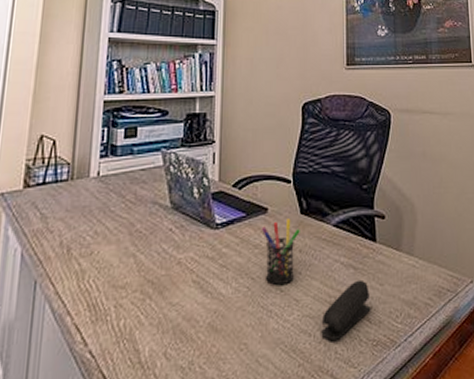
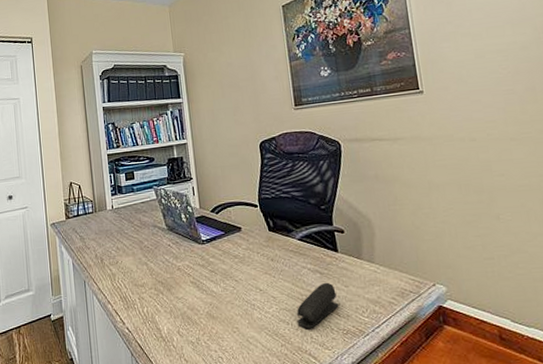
pen holder: present [261,218,300,285] -> none [238,235,270,285]

